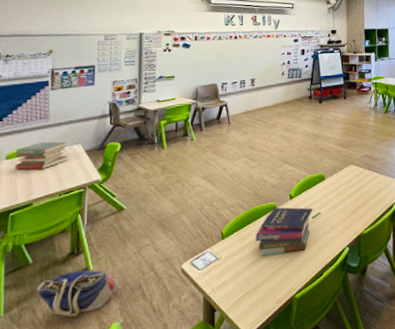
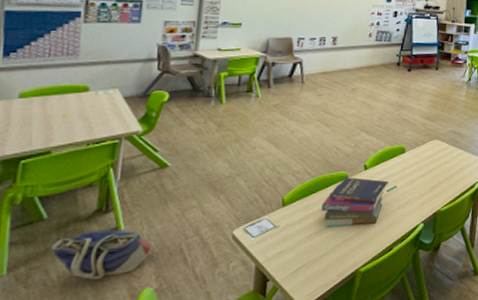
books: present [14,141,67,171] -> none [30,83,100,114]

